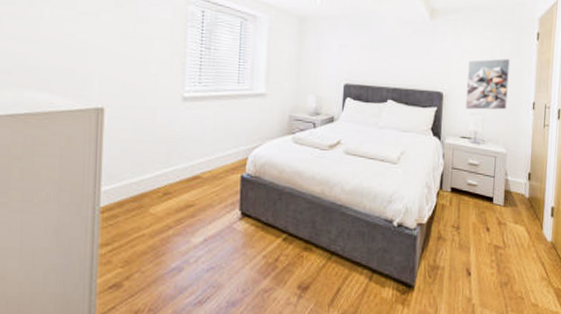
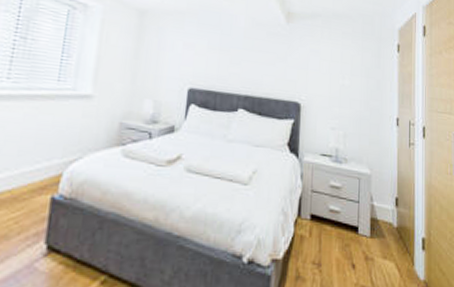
wall art: present [465,59,510,110] -> none [325,69,371,125]

